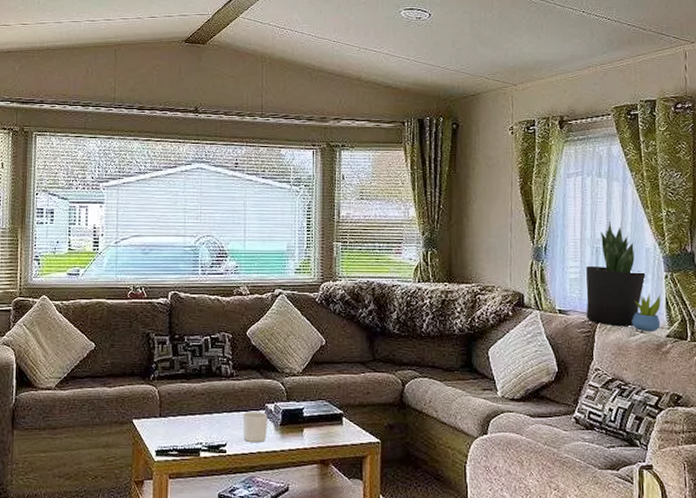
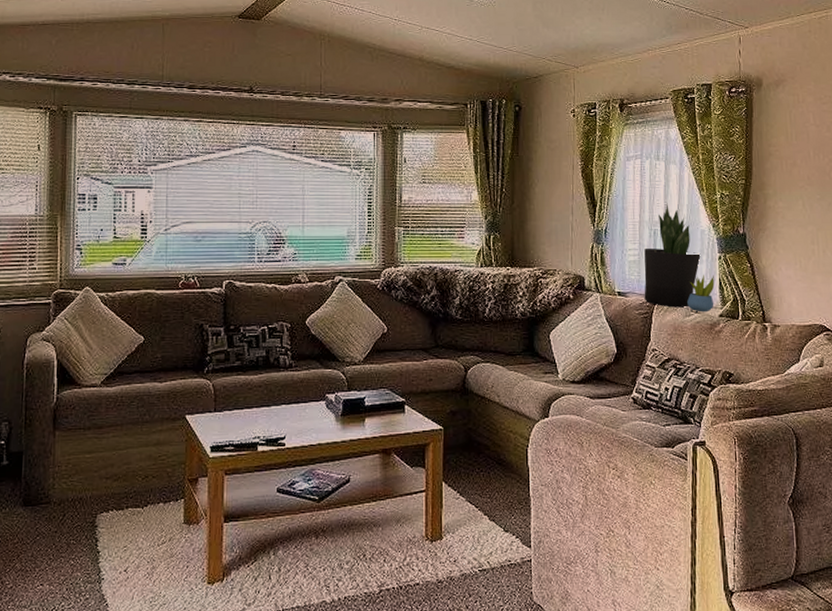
mug: present [243,412,267,442] -> none [303,403,328,434]

